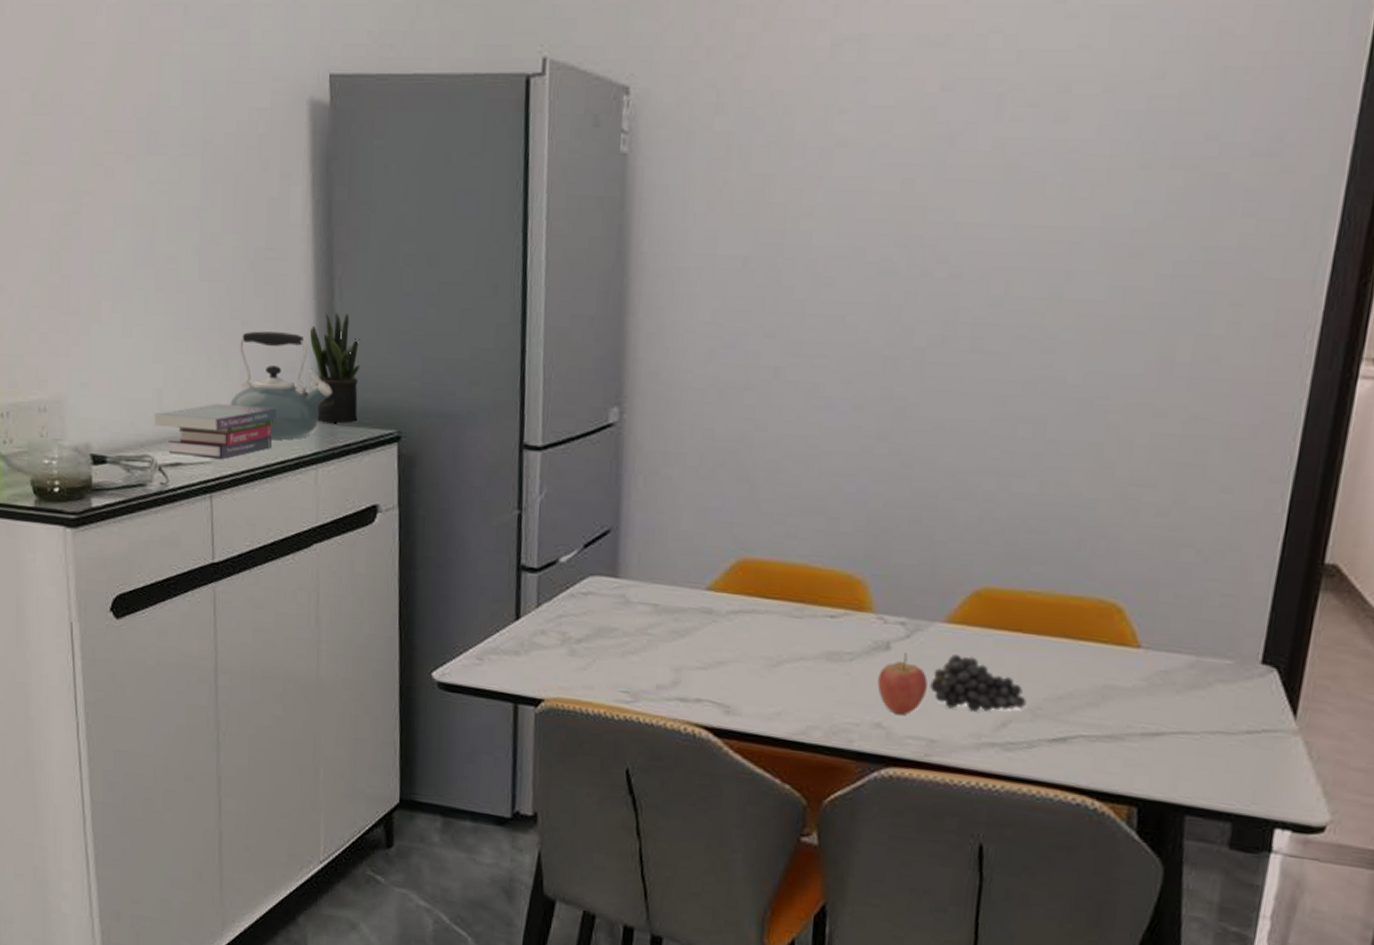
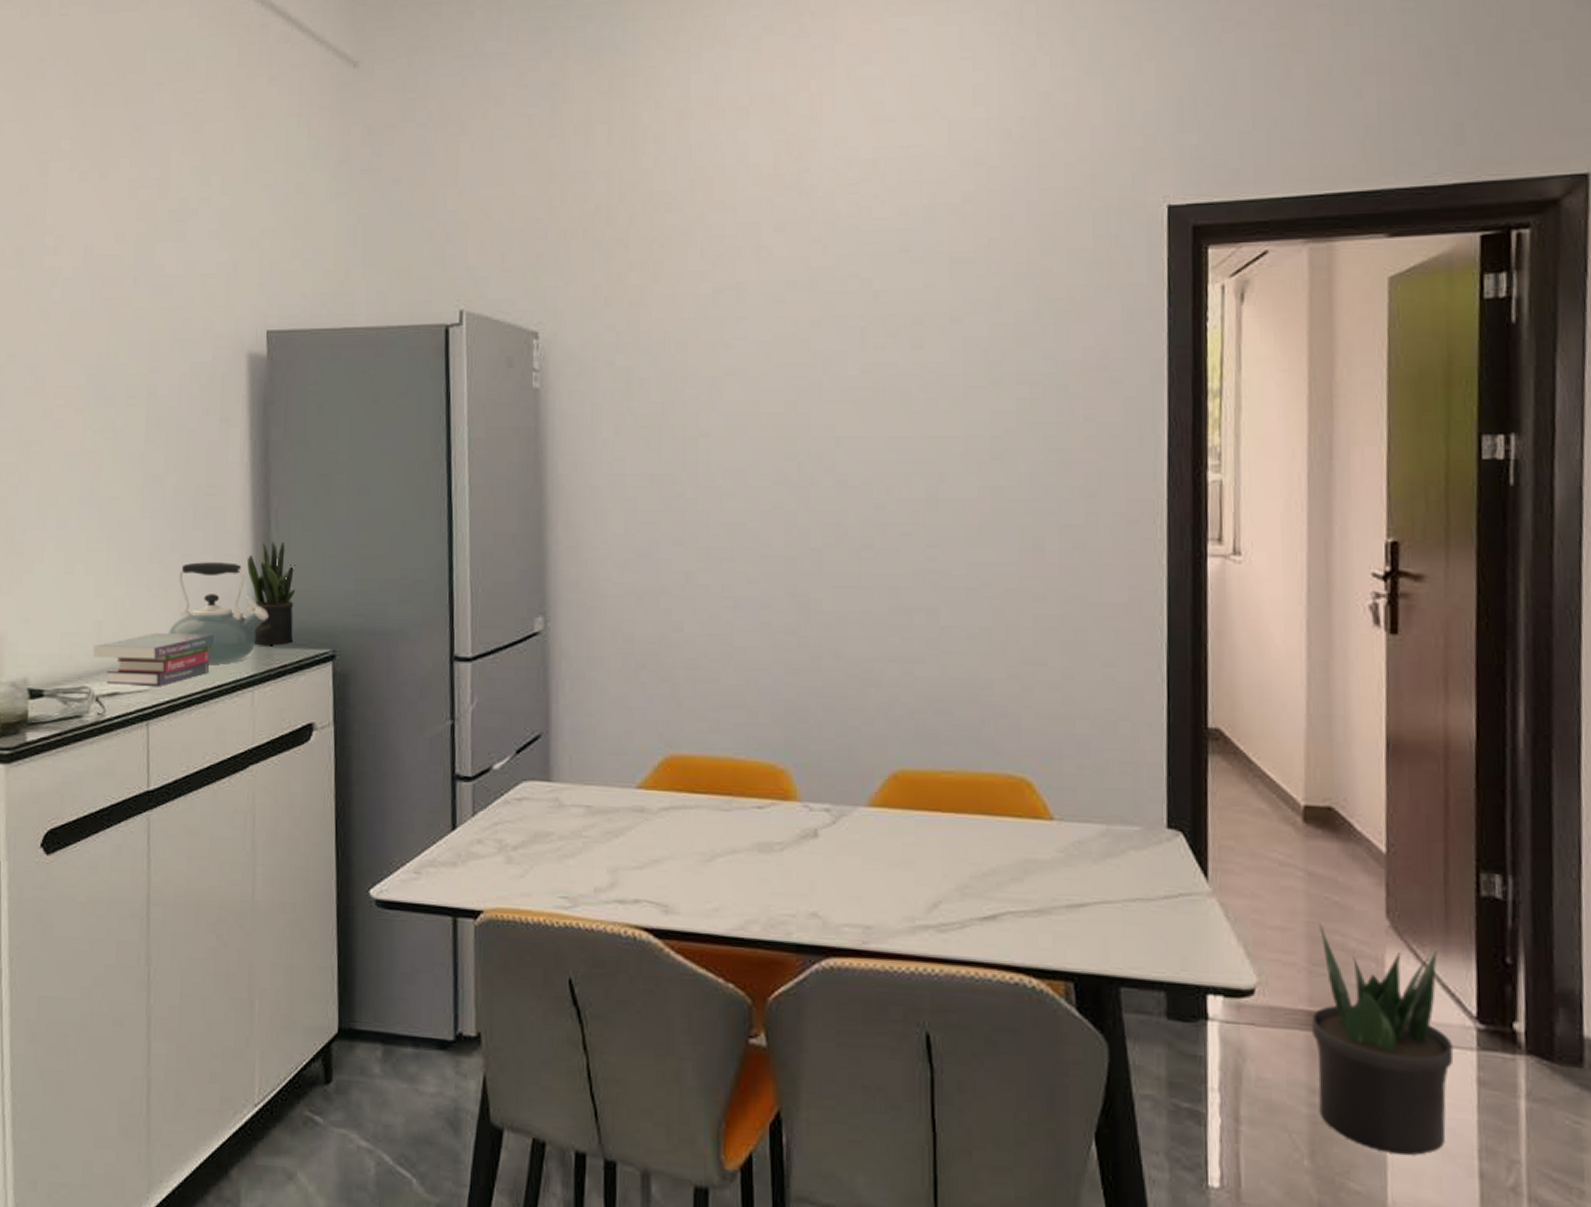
fruit: present [877,653,928,715] -> none [809,839,857,903]
fruit: present [930,654,1027,712] -> none [860,838,954,894]

